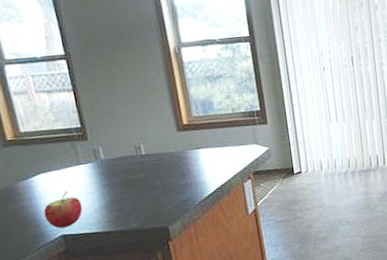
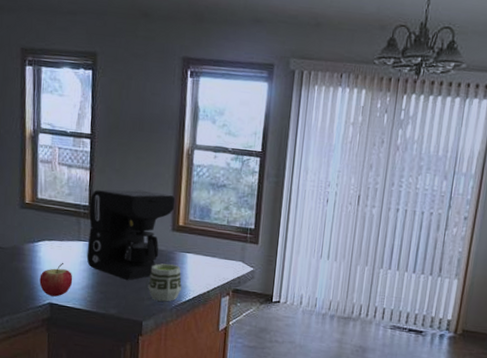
coffee maker: none [81,96,175,191] -> present [86,189,176,280]
cup: none [164,163,201,203] -> present [148,263,182,302]

